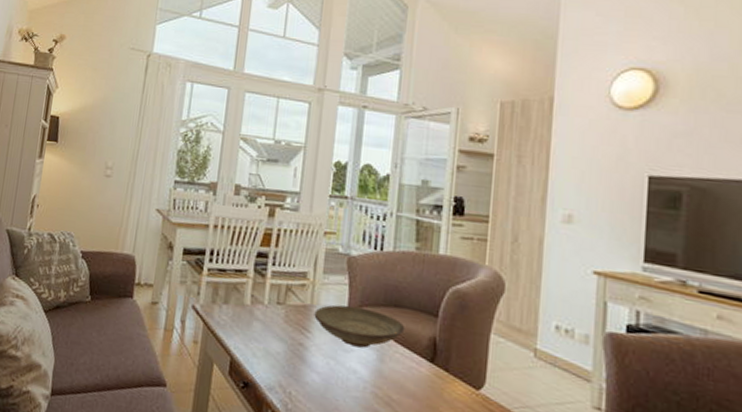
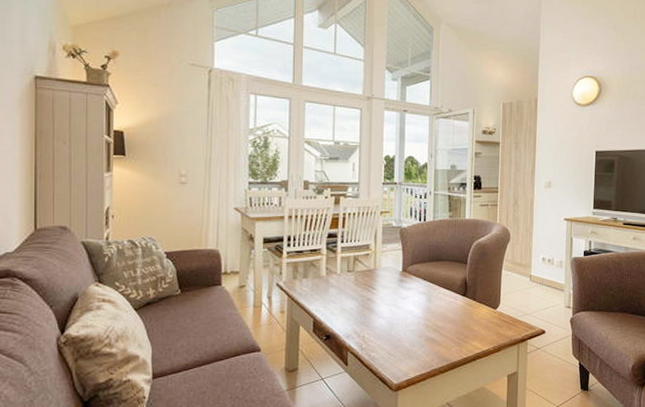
decorative bowl: present [314,304,405,348] -> none [377,265,445,294]

